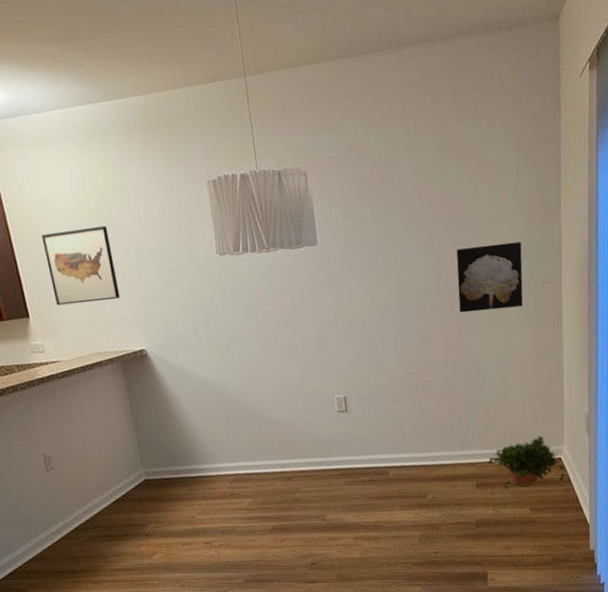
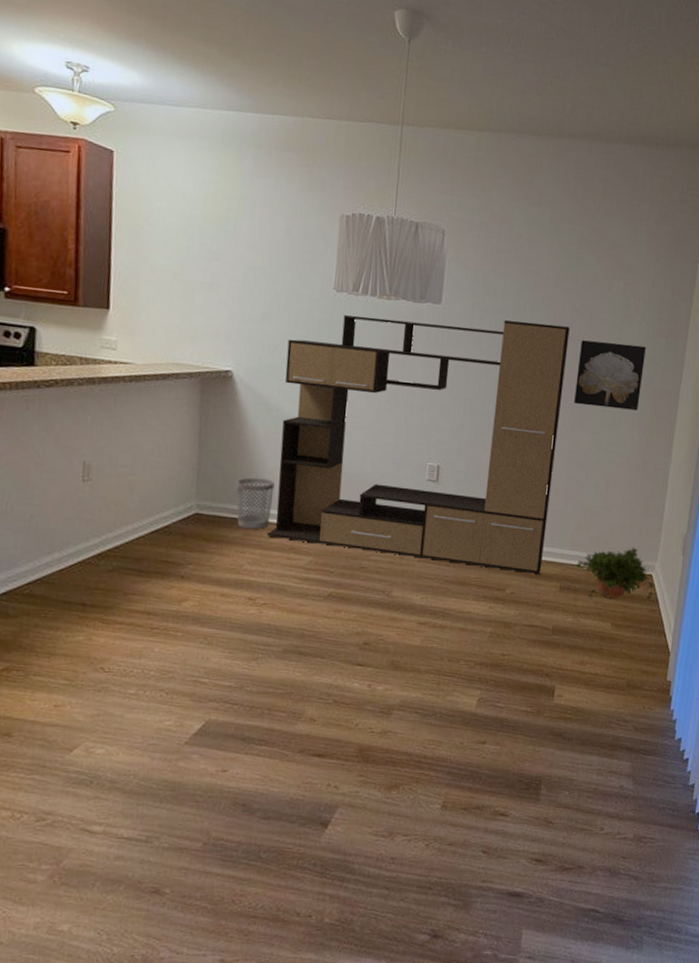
wall art: present [41,225,120,306] -> none [143,226,222,311]
wastebasket: none [172,438,209,485] -> present [236,477,275,529]
media console: none [187,239,456,488] -> present [267,314,570,574]

